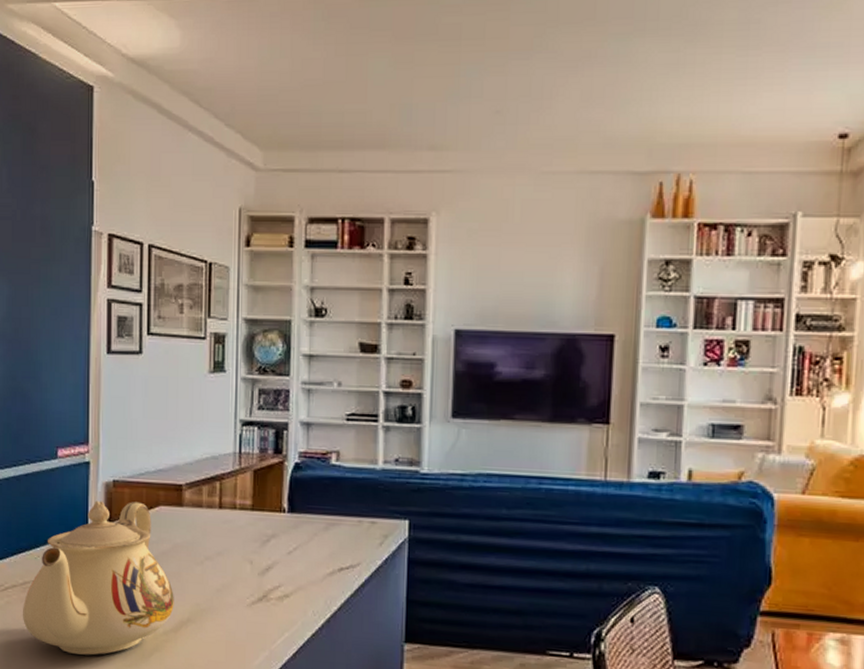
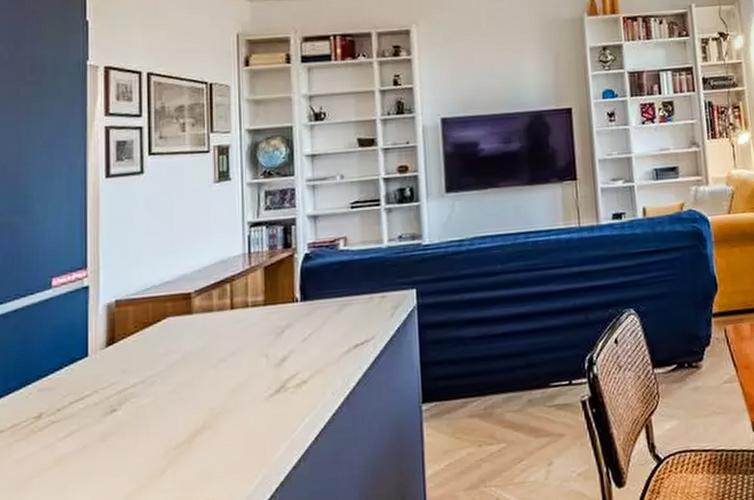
teapot: present [23,500,174,656] -> none [11,317,187,492]

